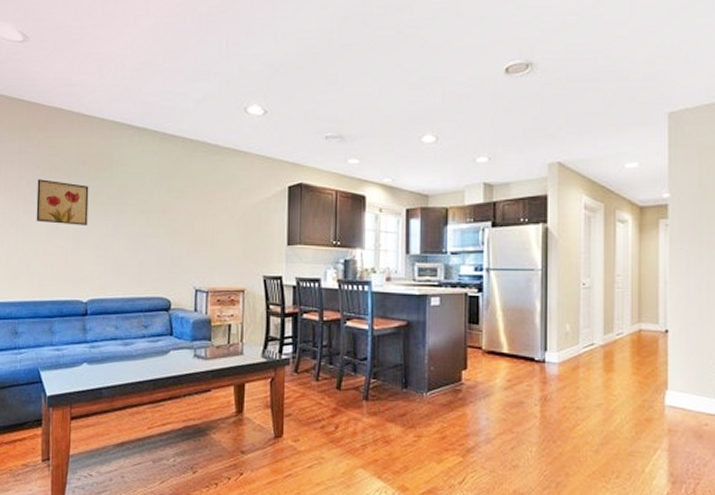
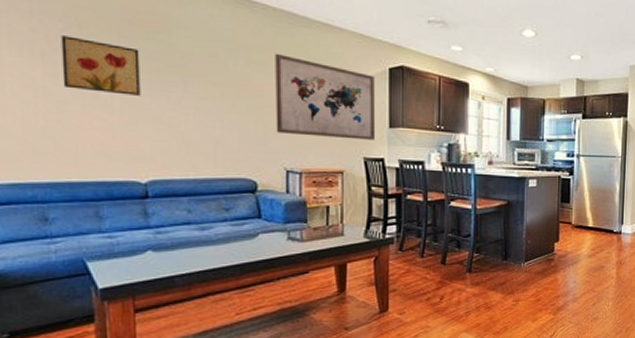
wall art: none [188,180,275,258] -> present [275,53,375,140]

